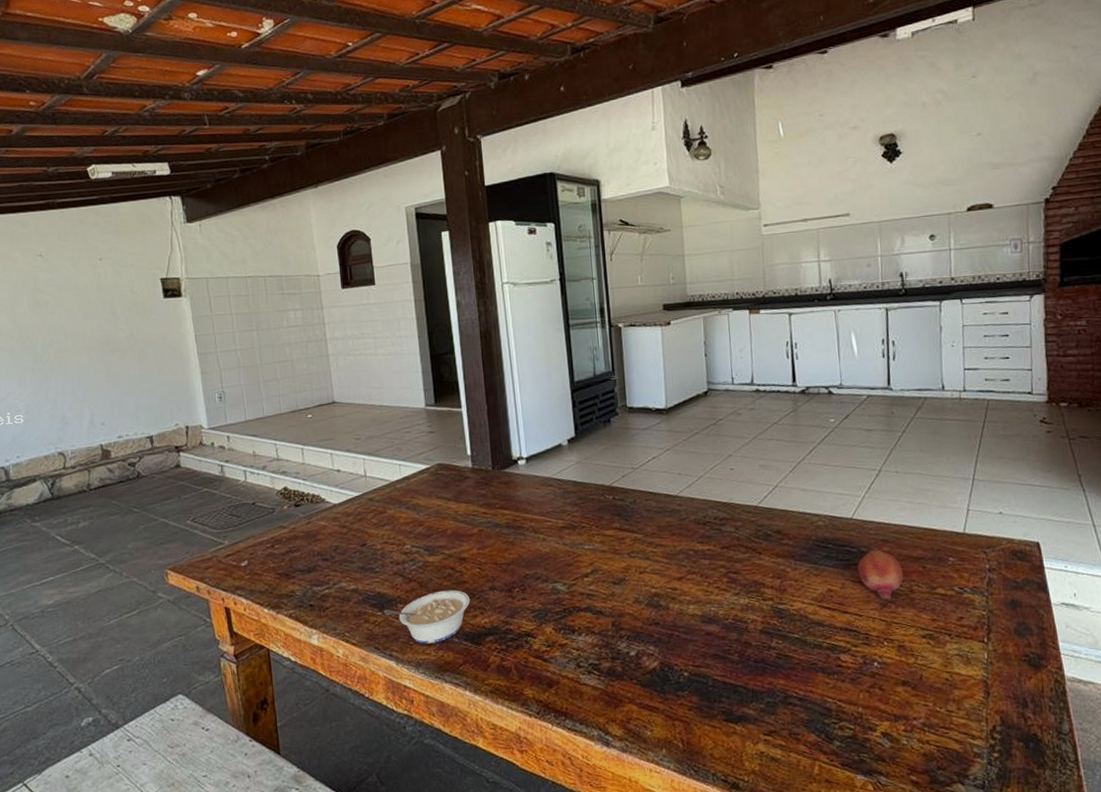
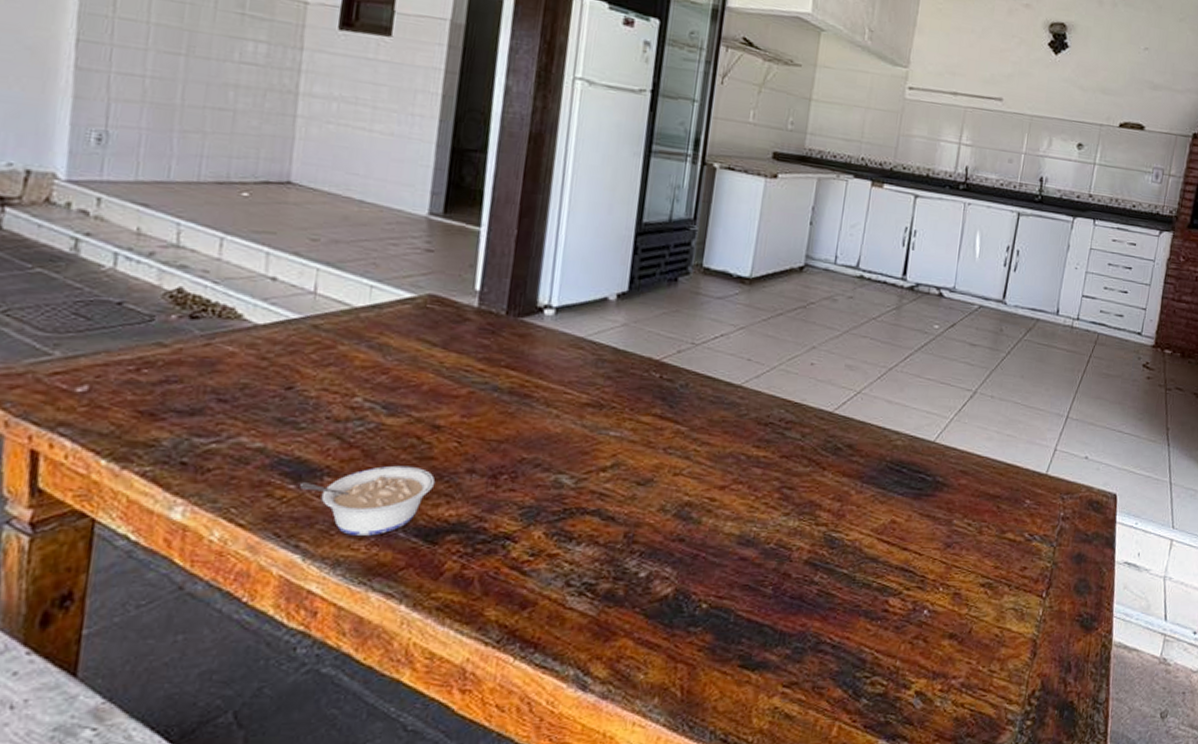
fruit: present [858,550,904,601] -> none [928,481,977,541]

